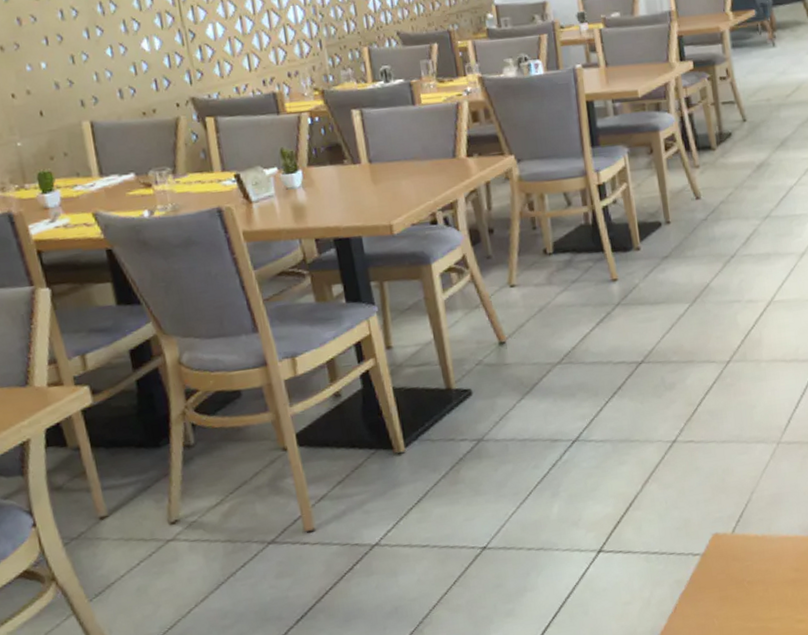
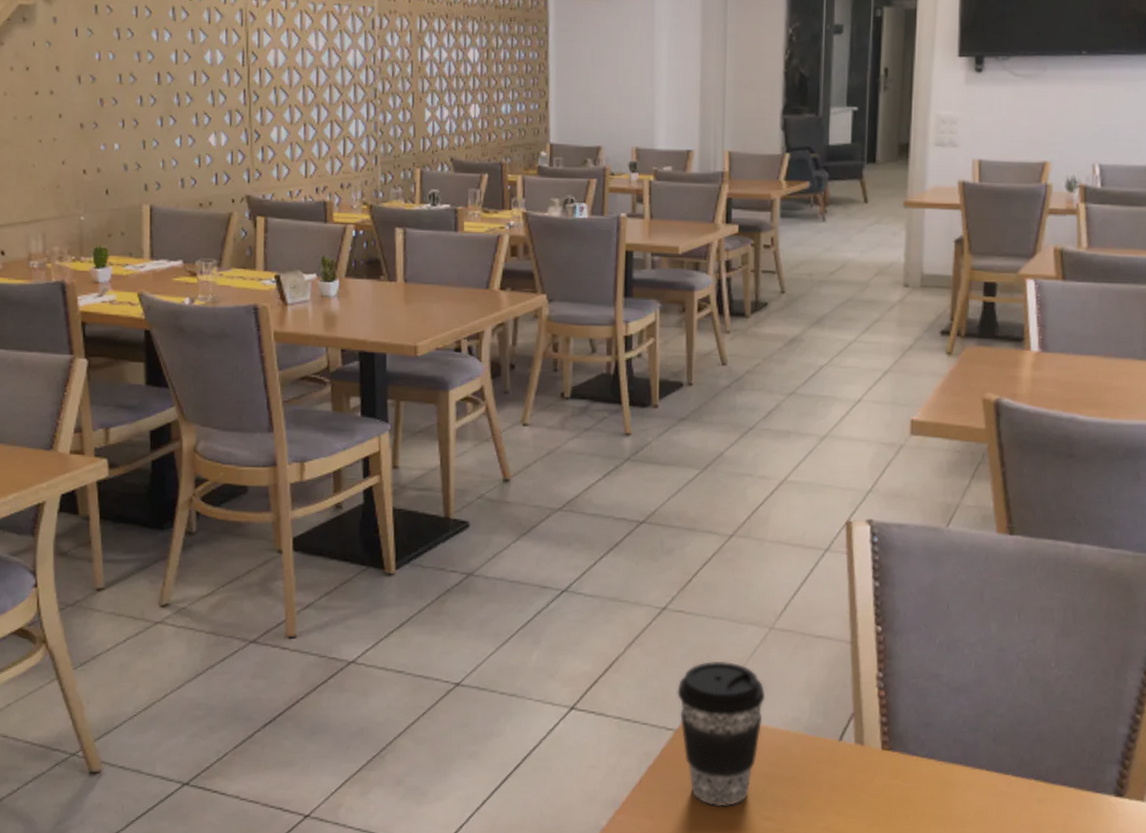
coffee cup: none [697,481,783,619] -> present [677,661,766,807]

